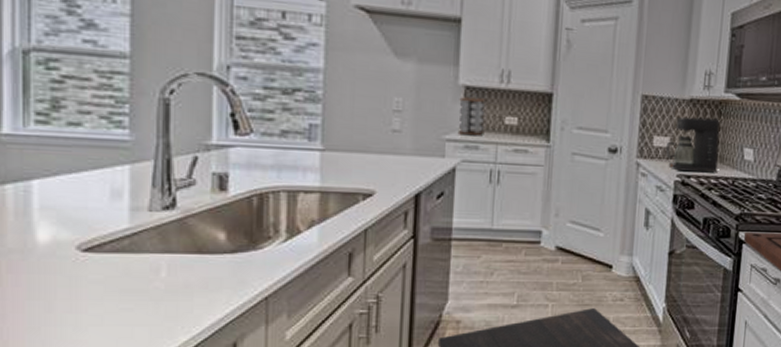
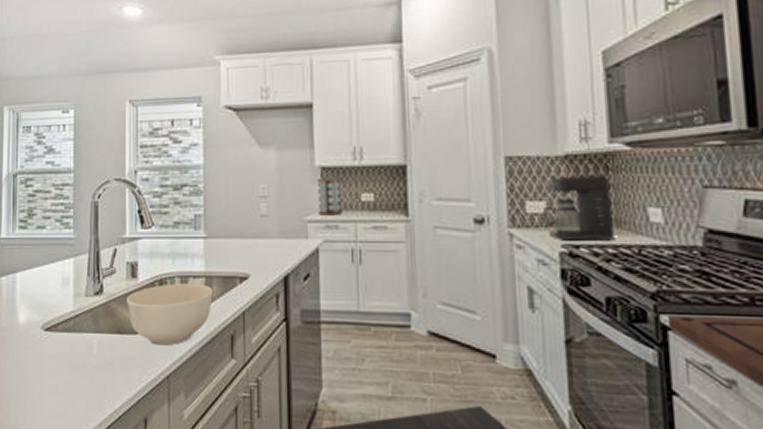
bowl: none [211,198,329,265] -> present [127,284,213,346]

